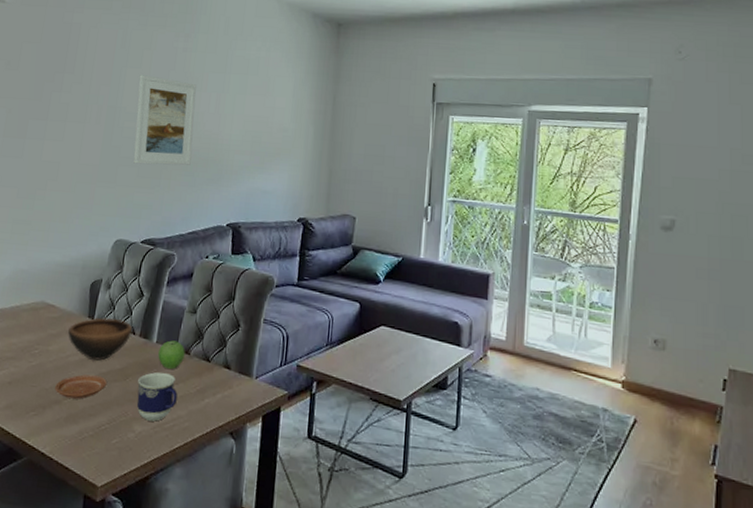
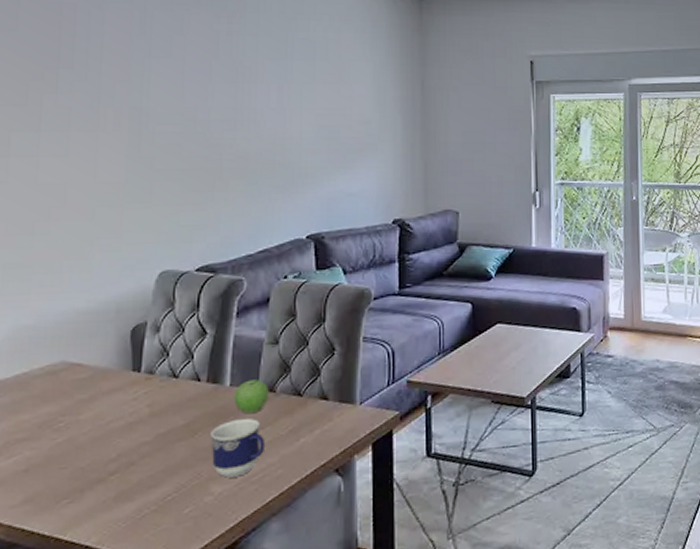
plate: present [55,374,108,399] -> none [95,438,169,473]
bowl: present [68,318,133,361] -> none [106,366,197,421]
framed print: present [133,75,197,166] -> none [170,66,253,176]

